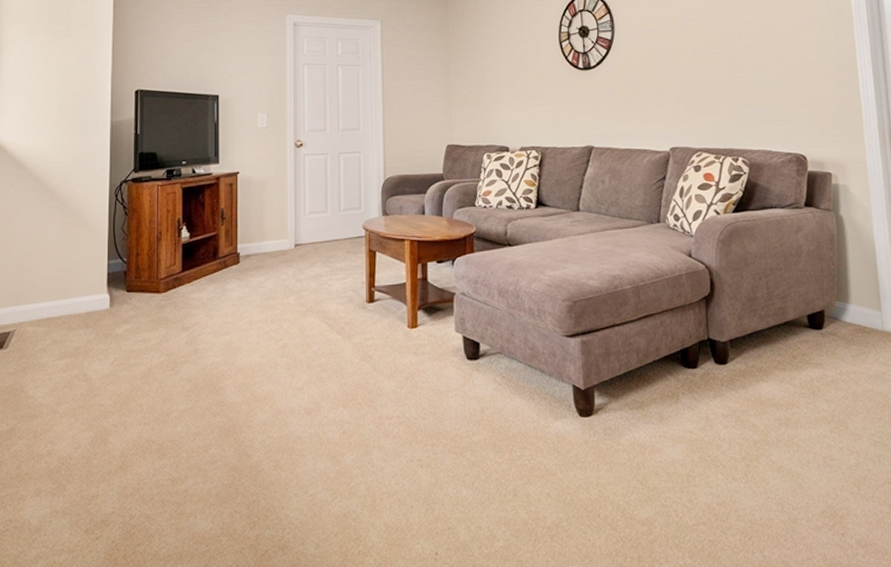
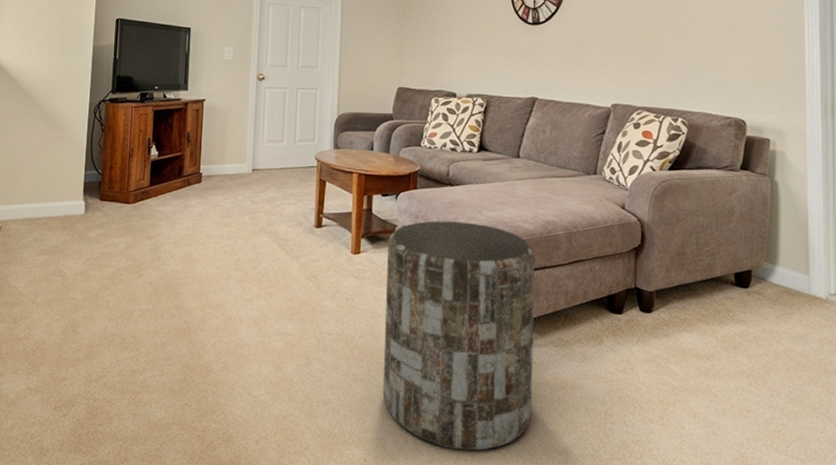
side table: none [446,284,612,532] -> present [382,221,535,451]

